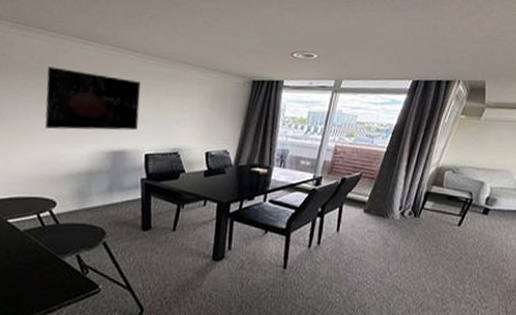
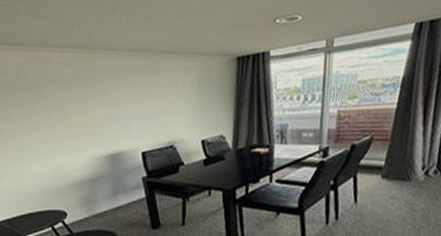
wall art: present [45,66,141,131] -> none [34,79,129,142]

